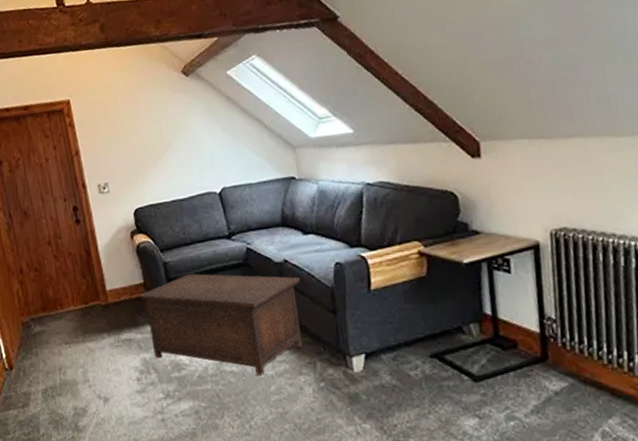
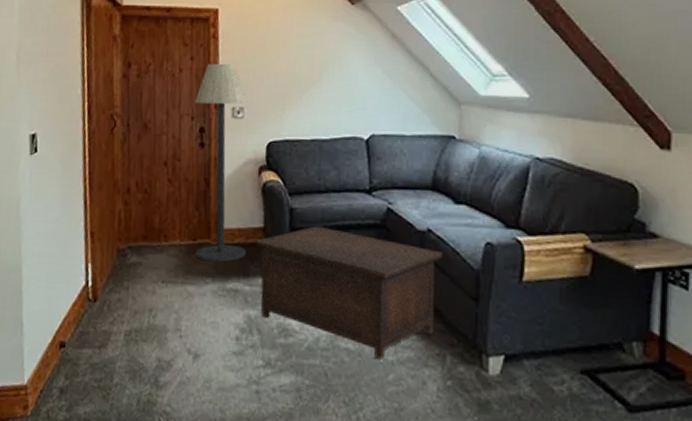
floor lamp: none [64,147,132,320] -> present [195,64,248,262]

